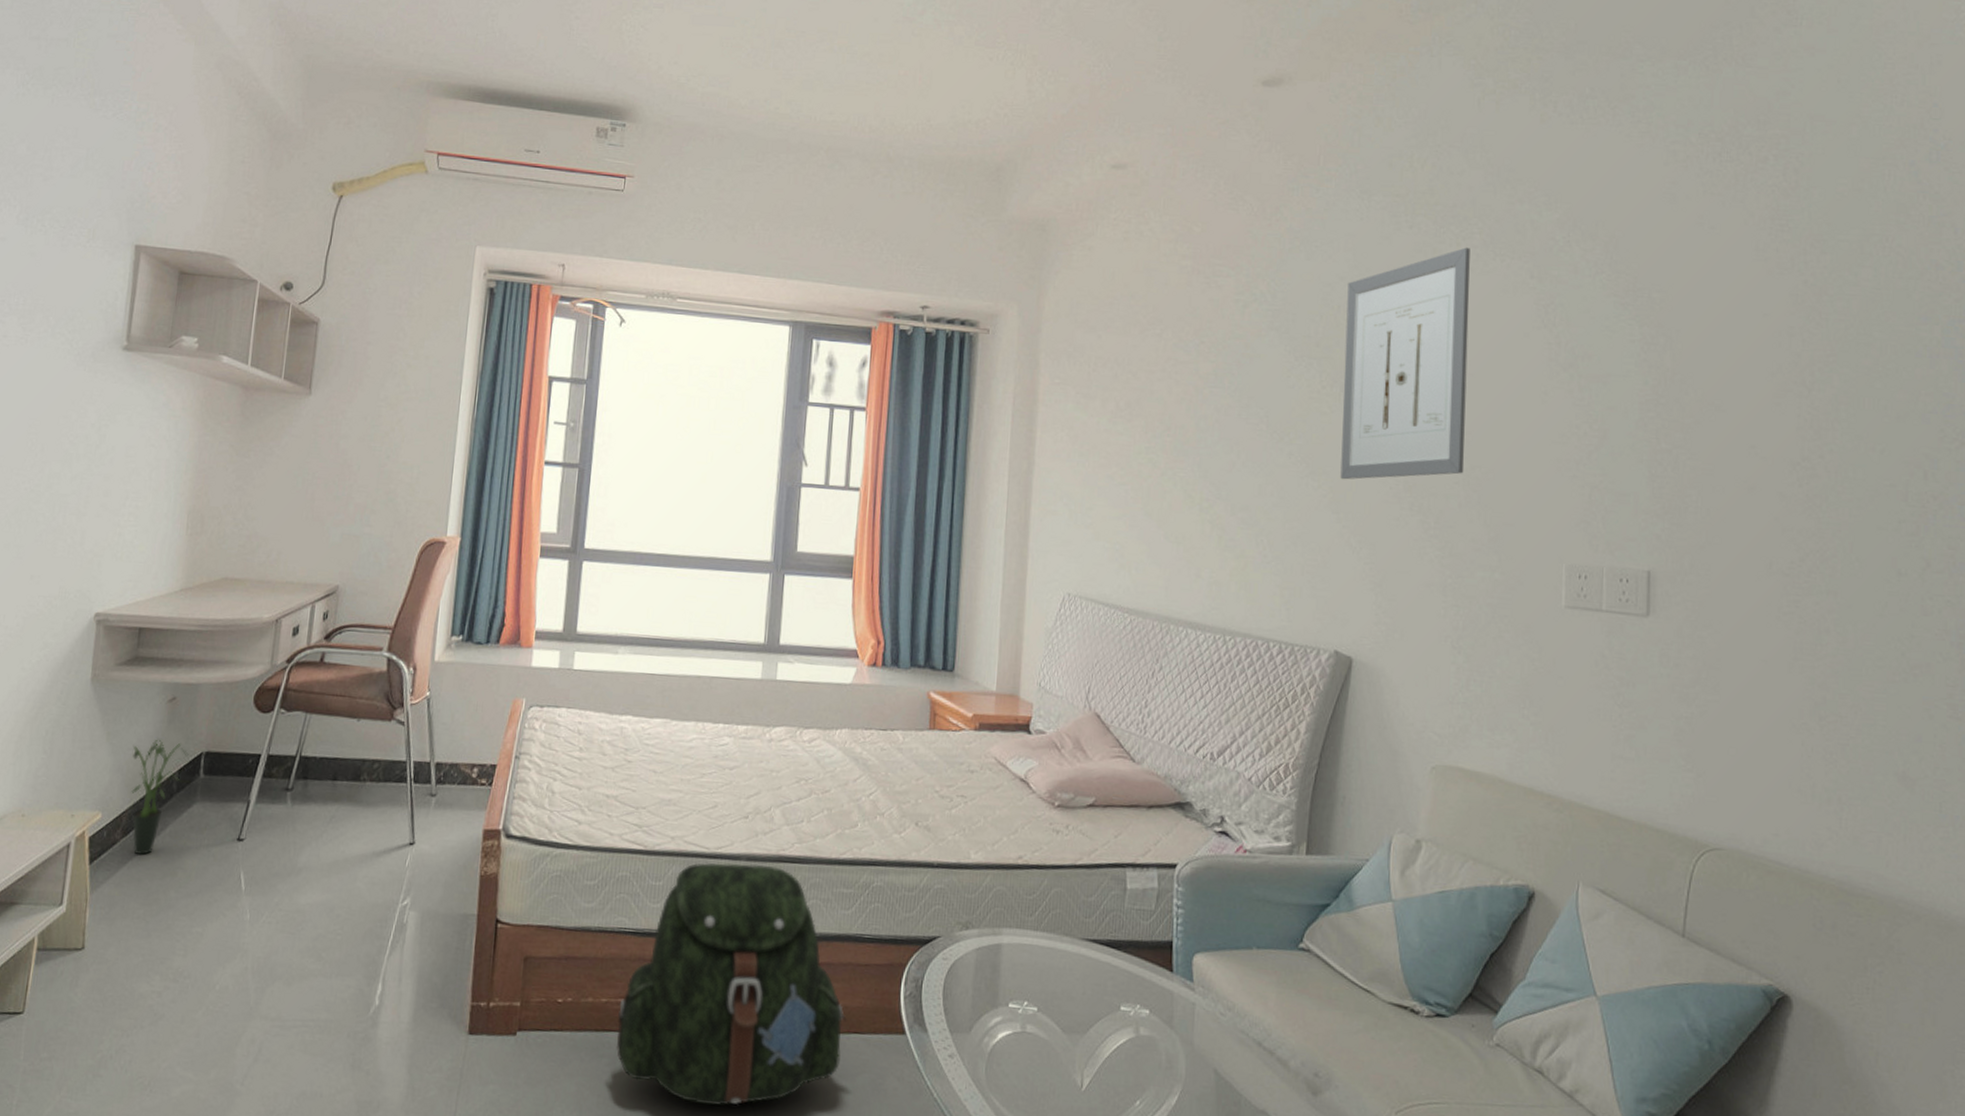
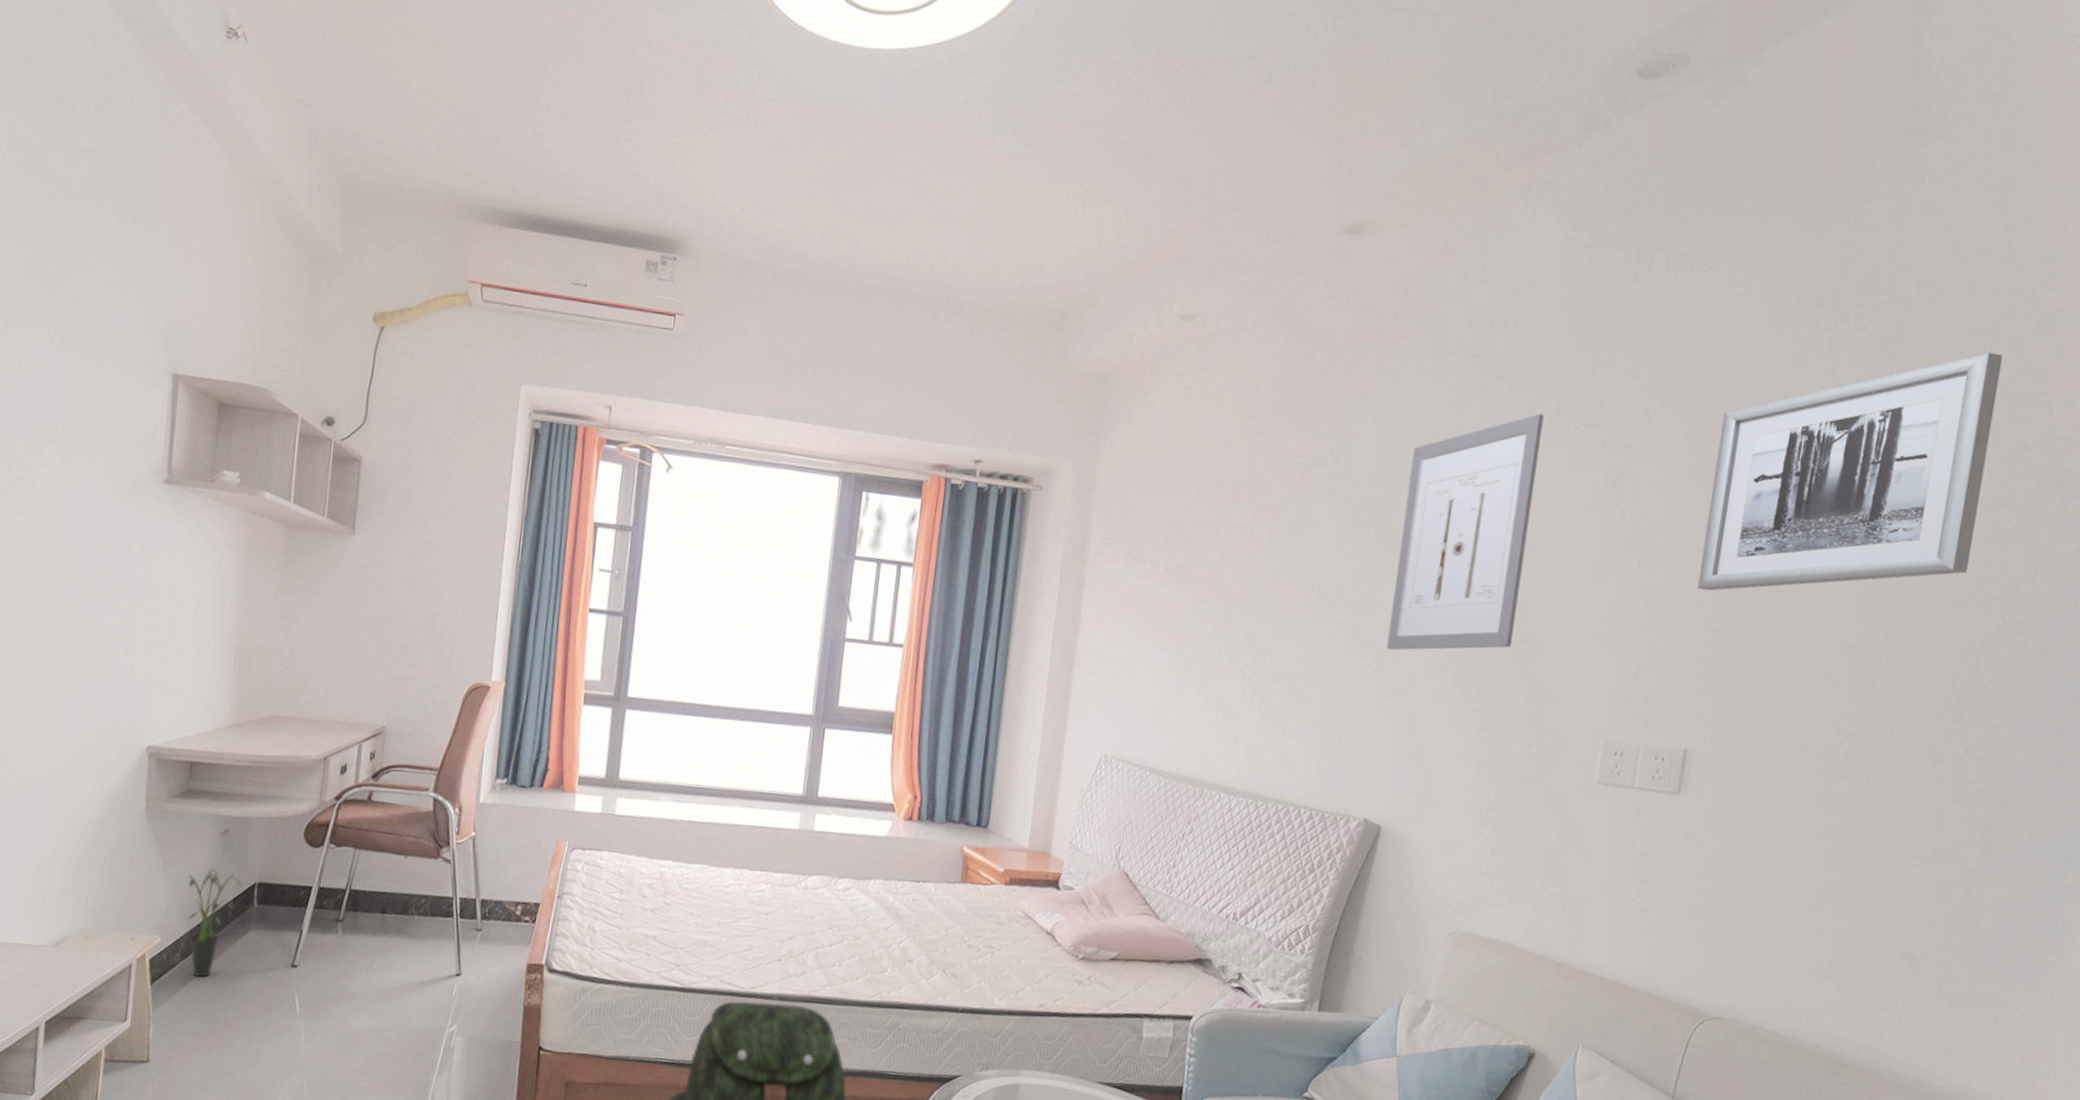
wall art: none [1639,179,1902,413] -> present [1697,352,2003,591]

